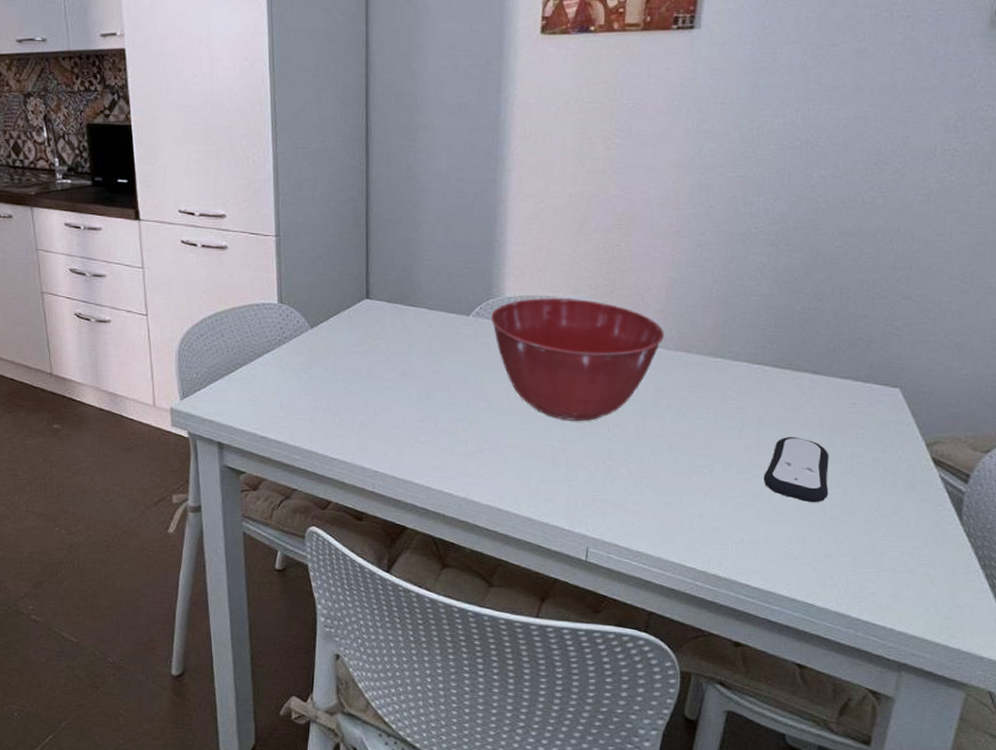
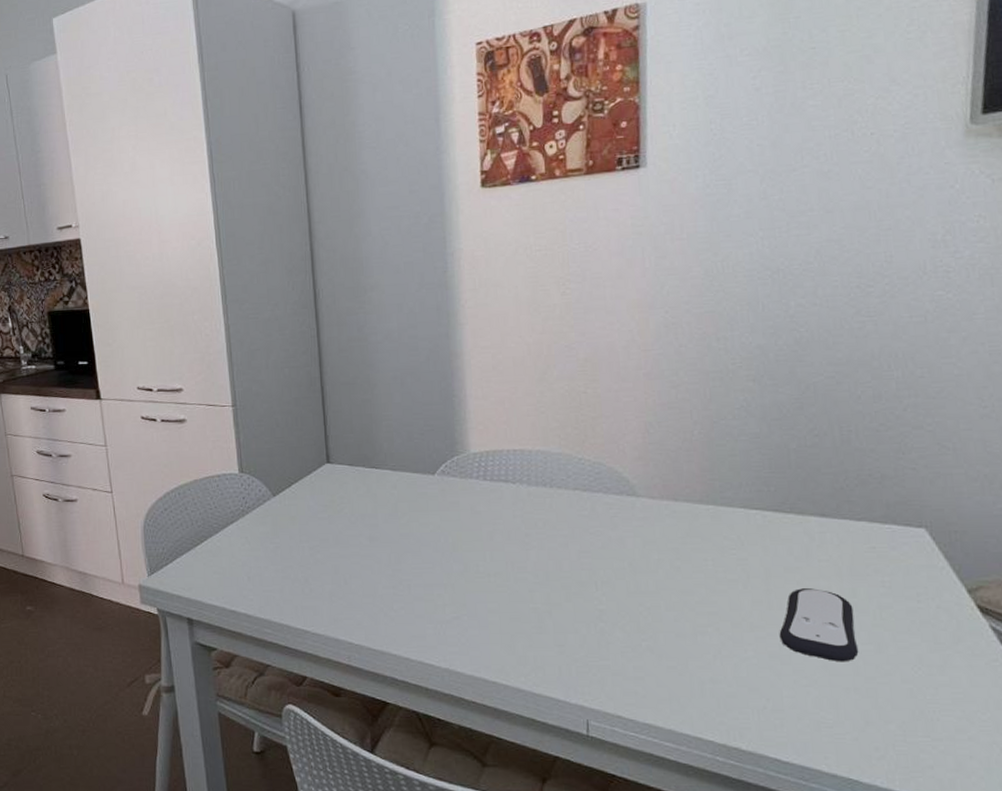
mixing bowl: present [491,298,664,422] -> none [457,450,646,581]

